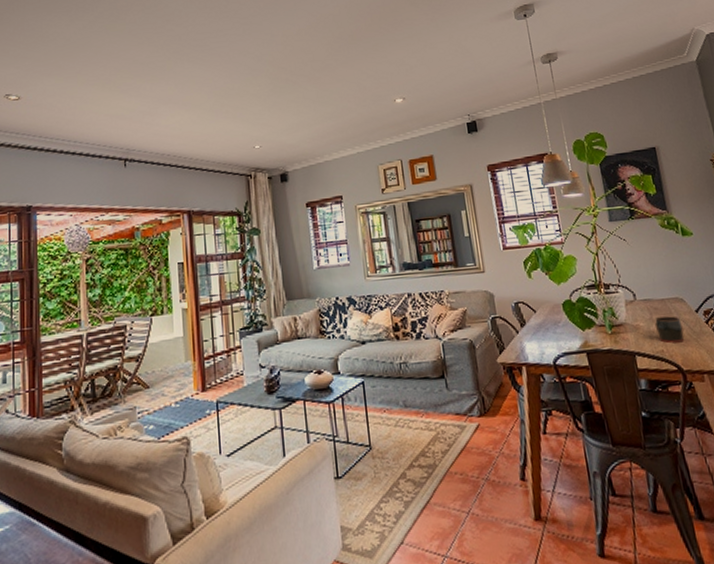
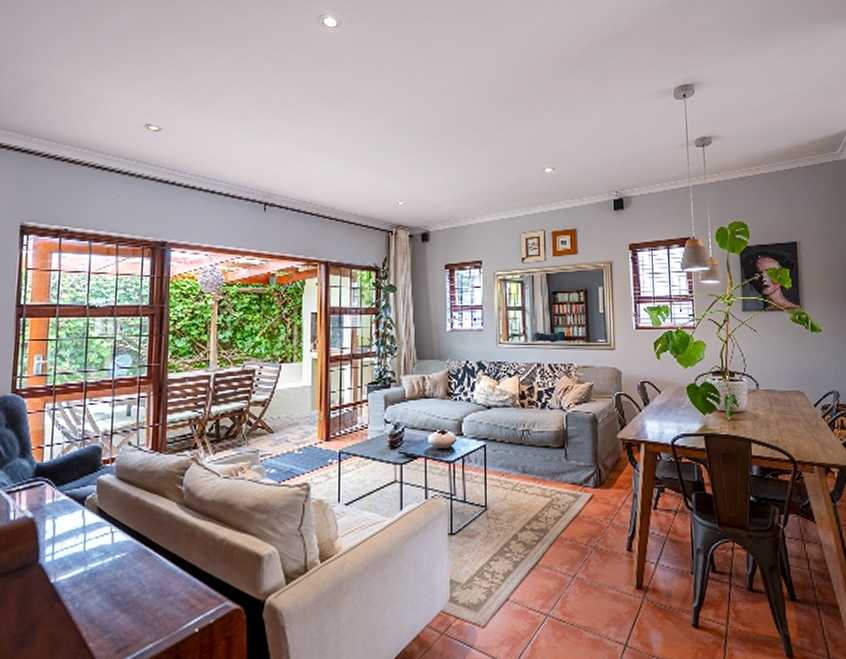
mug: present [654,316,685,343] -> none [773,408,800,434]

